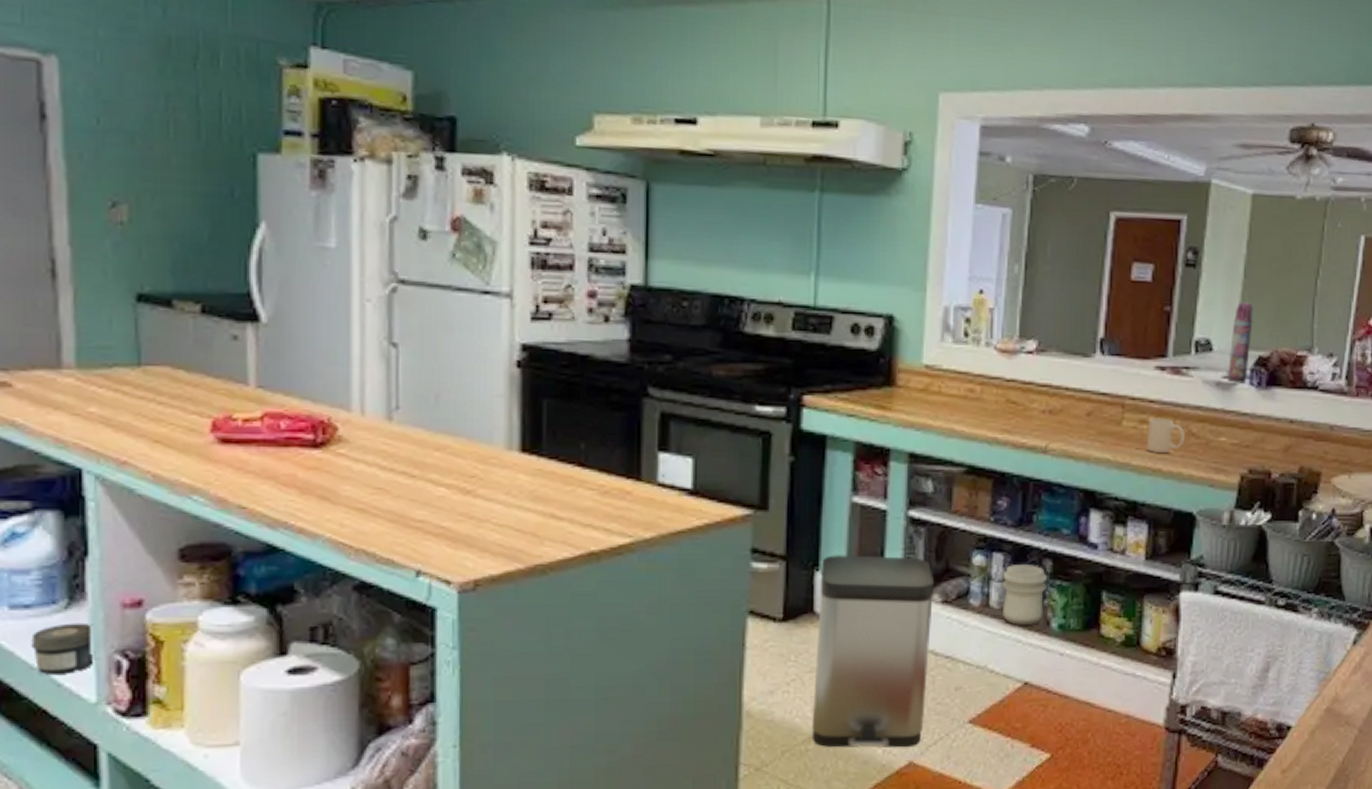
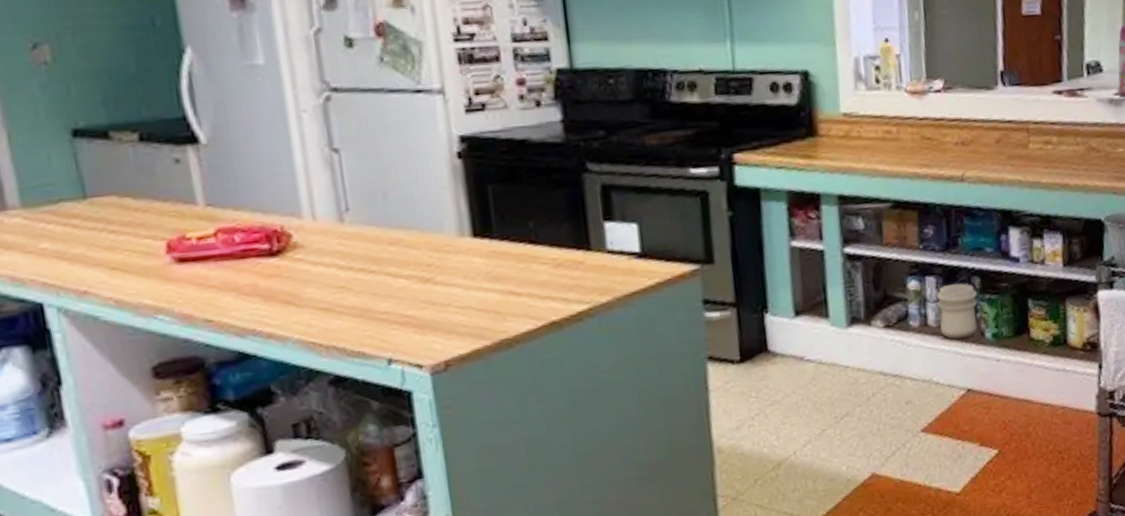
jar: present [31,622,96,674] -> none [17,448,85,502]
pedal bin: present [811,554,935,748] -> none [769,290,881,471]
mug: present [1146,417,1186,454] -> none [1052,137,1087,170]

